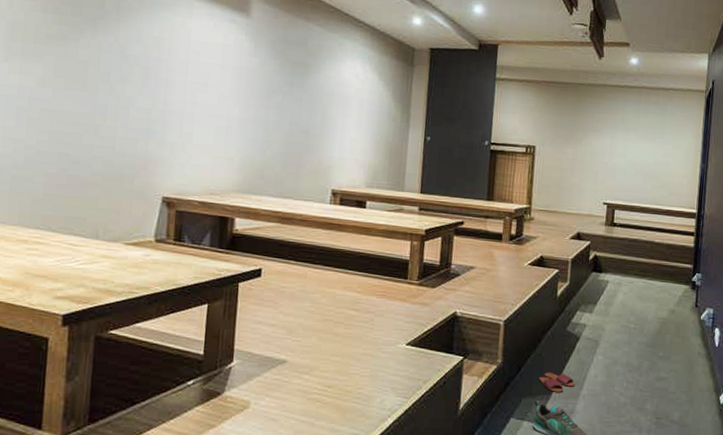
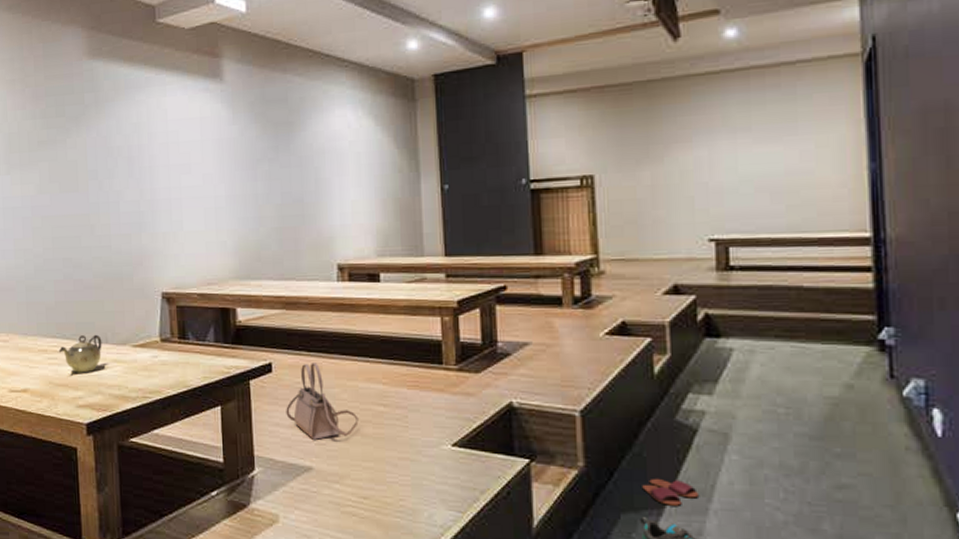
teapot: none [40,229,92,266] -> present [58,334,102,373]
handbag: none [269,271,333,337] -> present [286,363,359,440]

